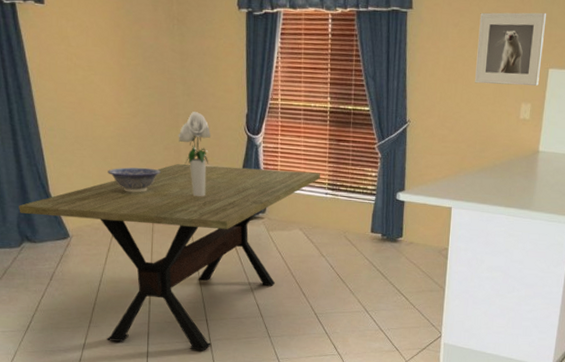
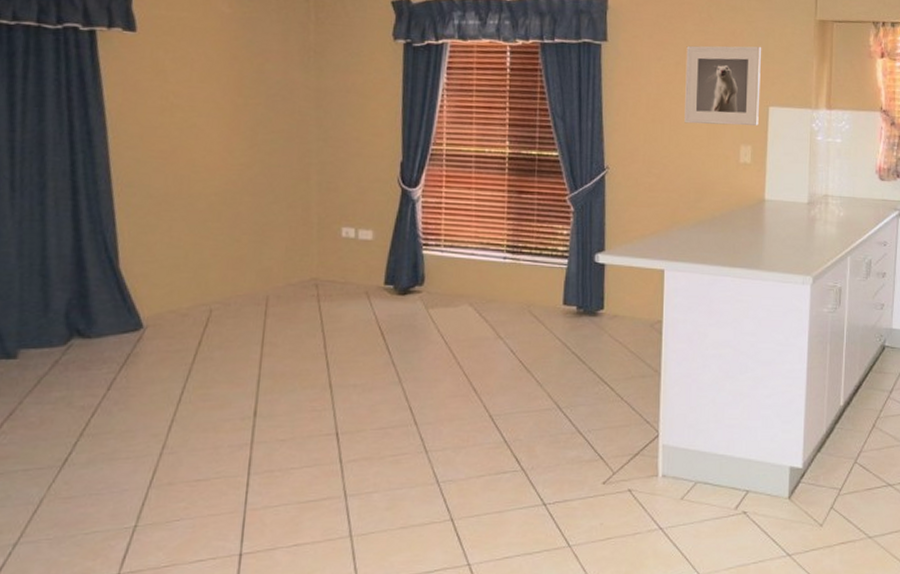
dining table: present [19,163,320,351] -> none [70,225,497,478]
decorative bowl: present [108,167,161,193] -> none [206,231,282,265]
bouquet: present [178,112,212,197] -> none [308,160,354,268]

